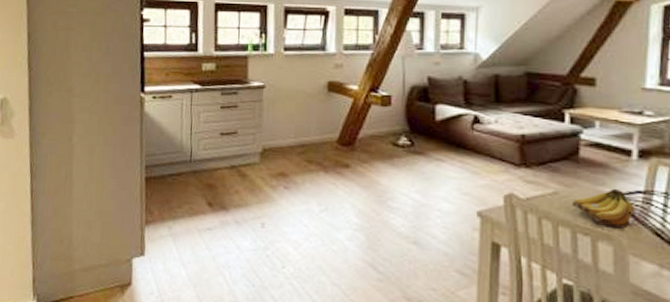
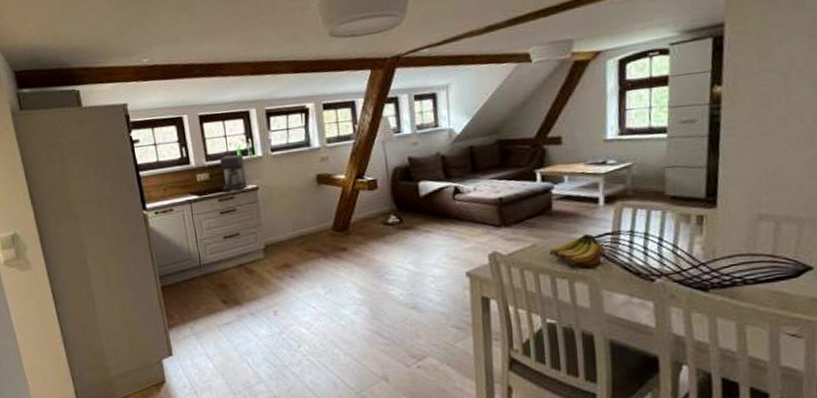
coffee maker: none [227,47,255,87] -> present [219,154,247,192]

